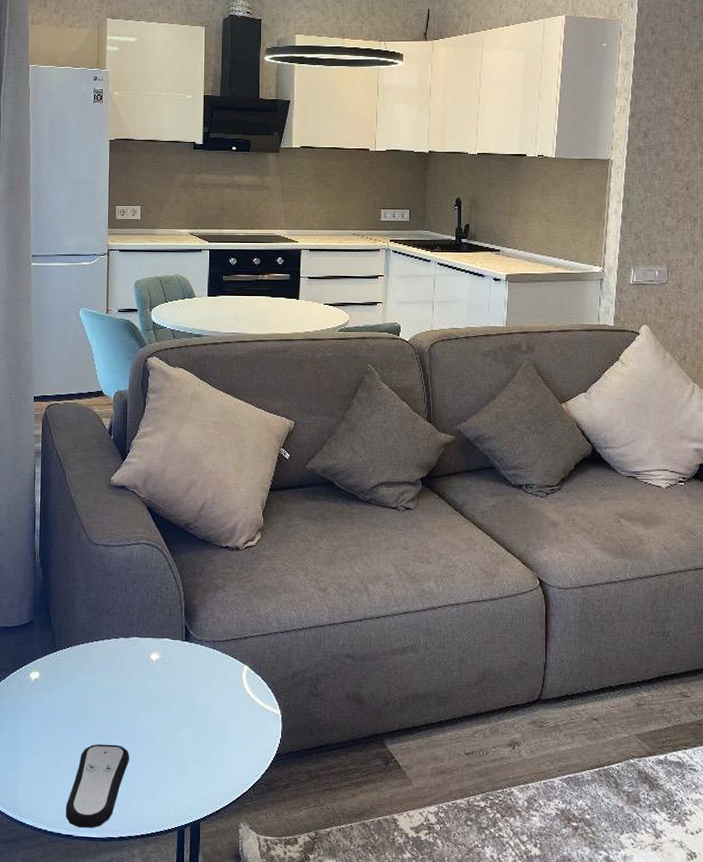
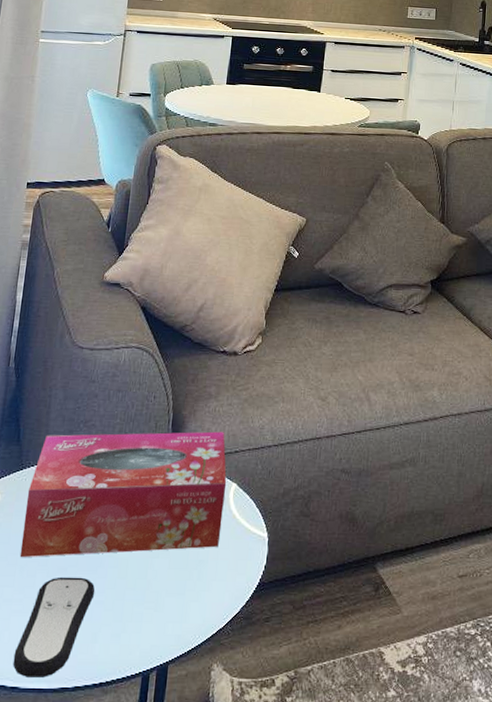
tissue box: none [62,619,239,727] -> present [19,431,227,558]

